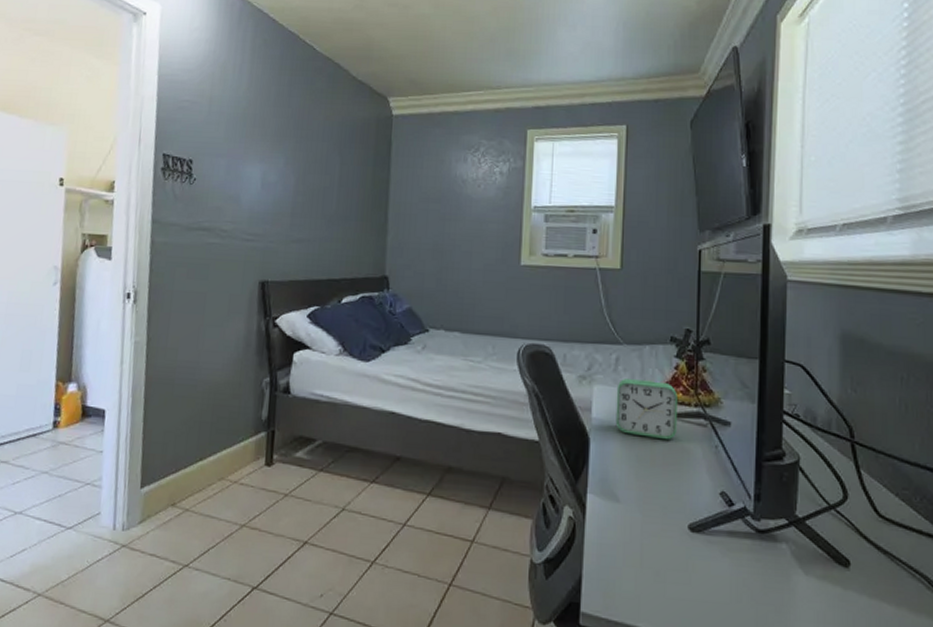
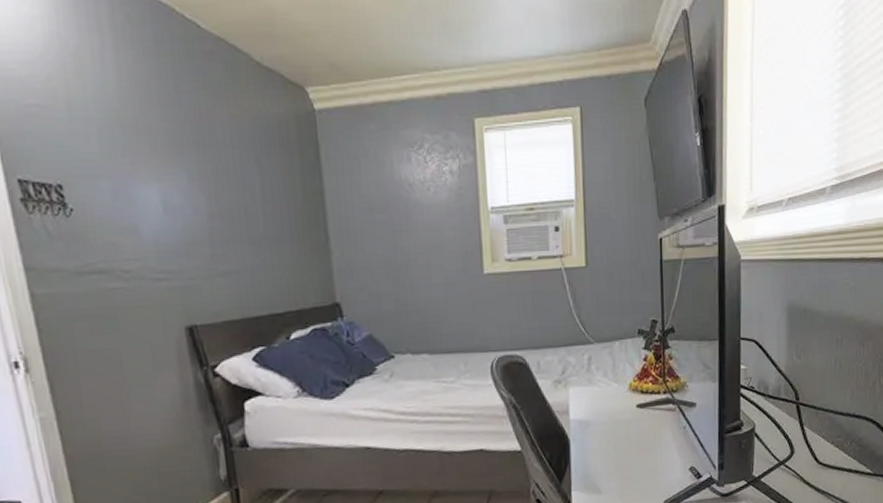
alarm clock: present [615,379,677,440] -> none [591,375,649,430]

